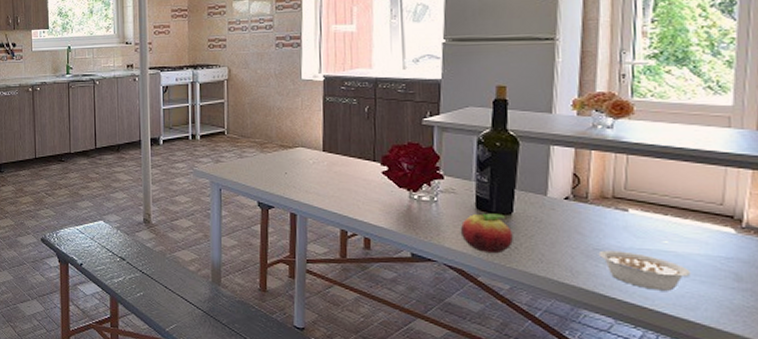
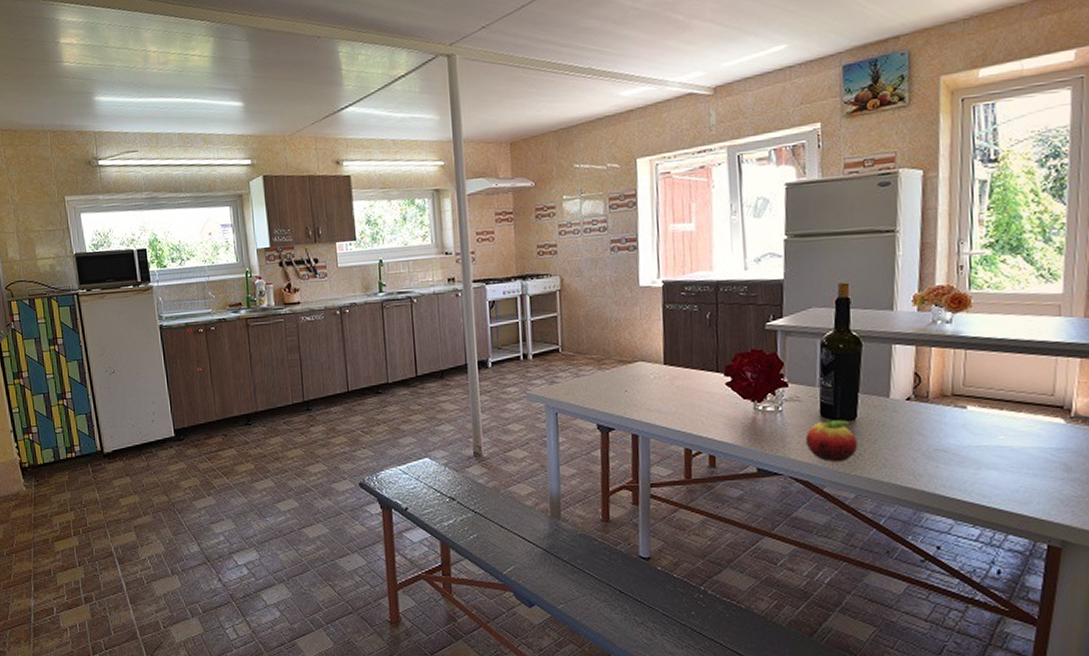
legume: present [598,250,691,291] -> none [939,449,1025,487]

